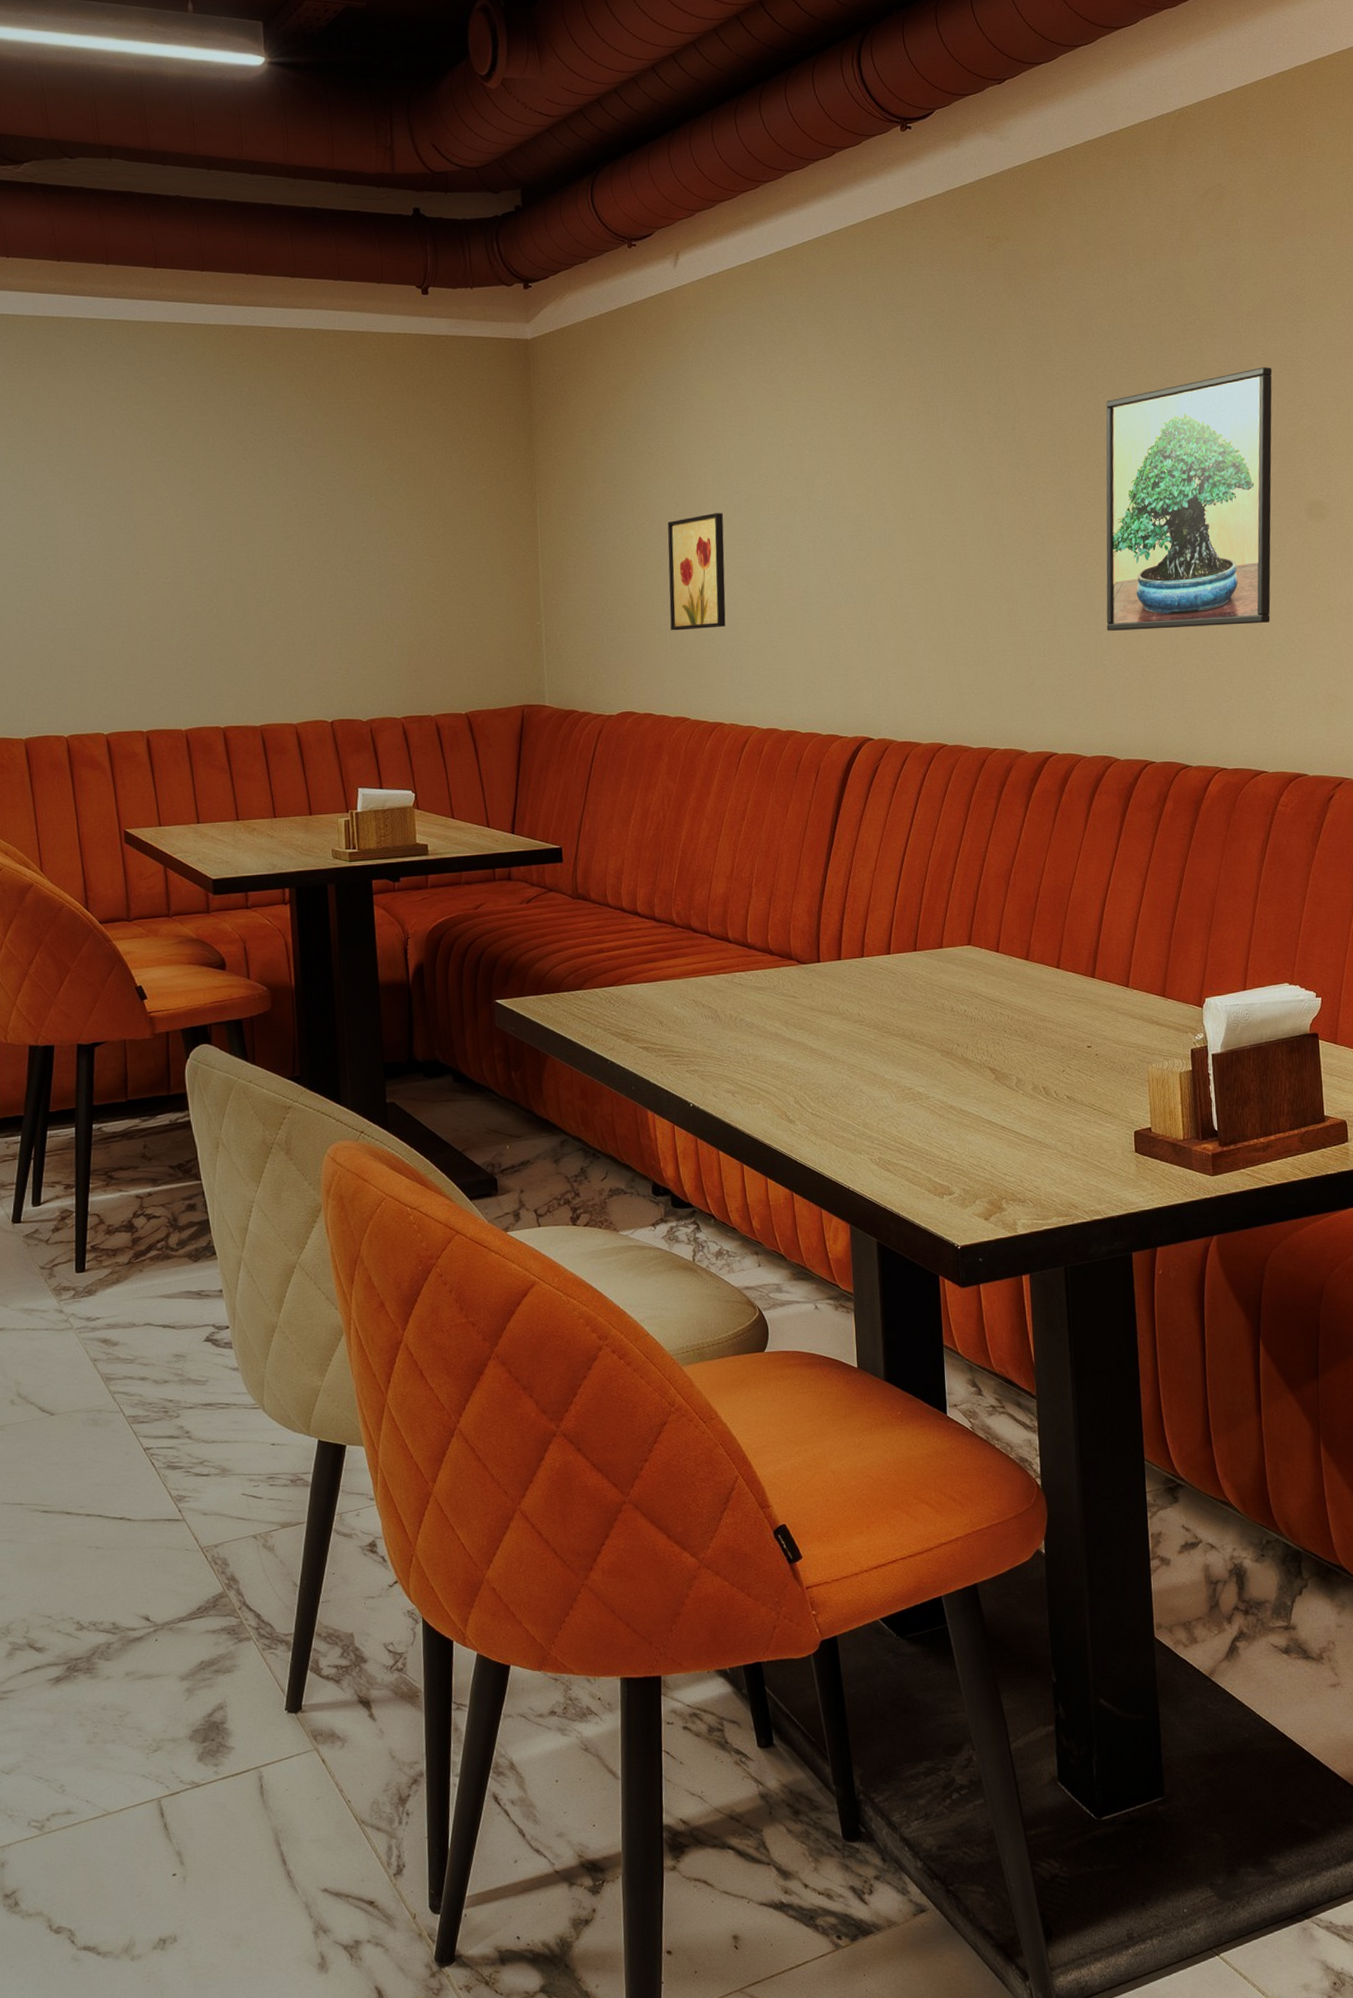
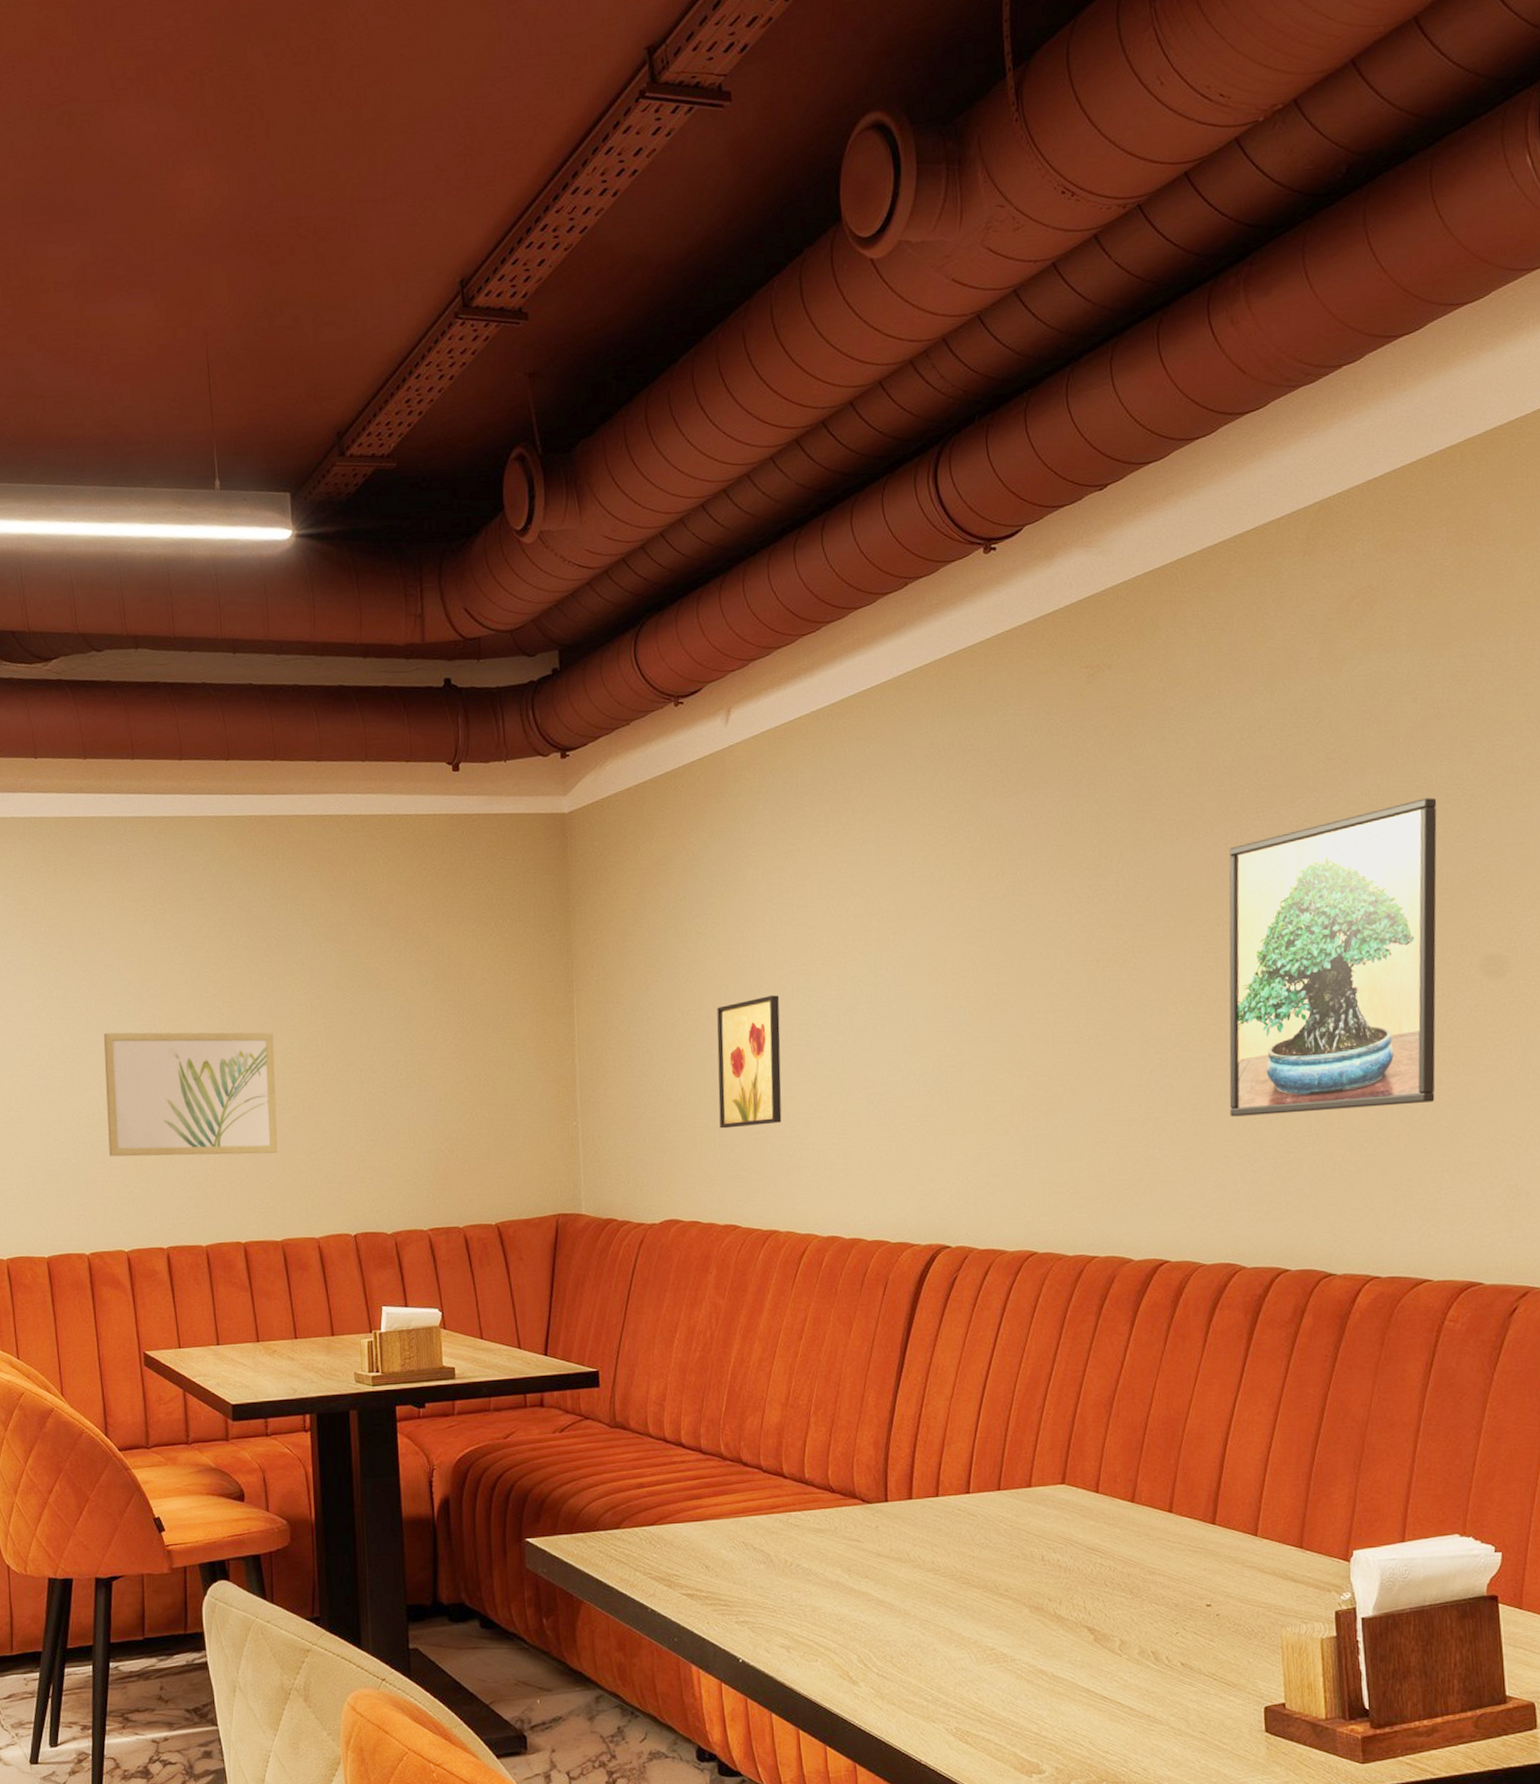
wall art: none [80,525,256,645] -> present [103,1032,278,1157]

